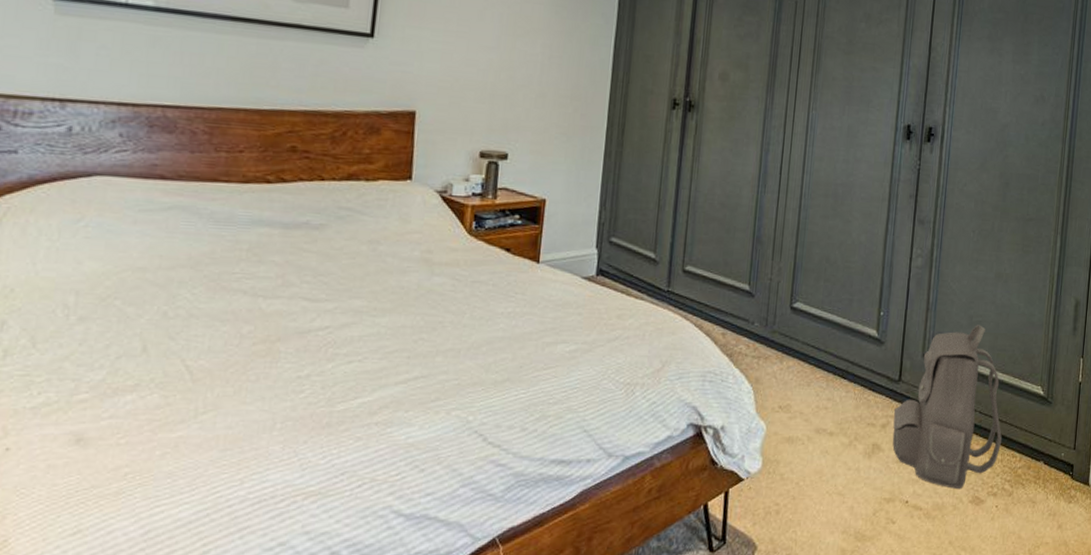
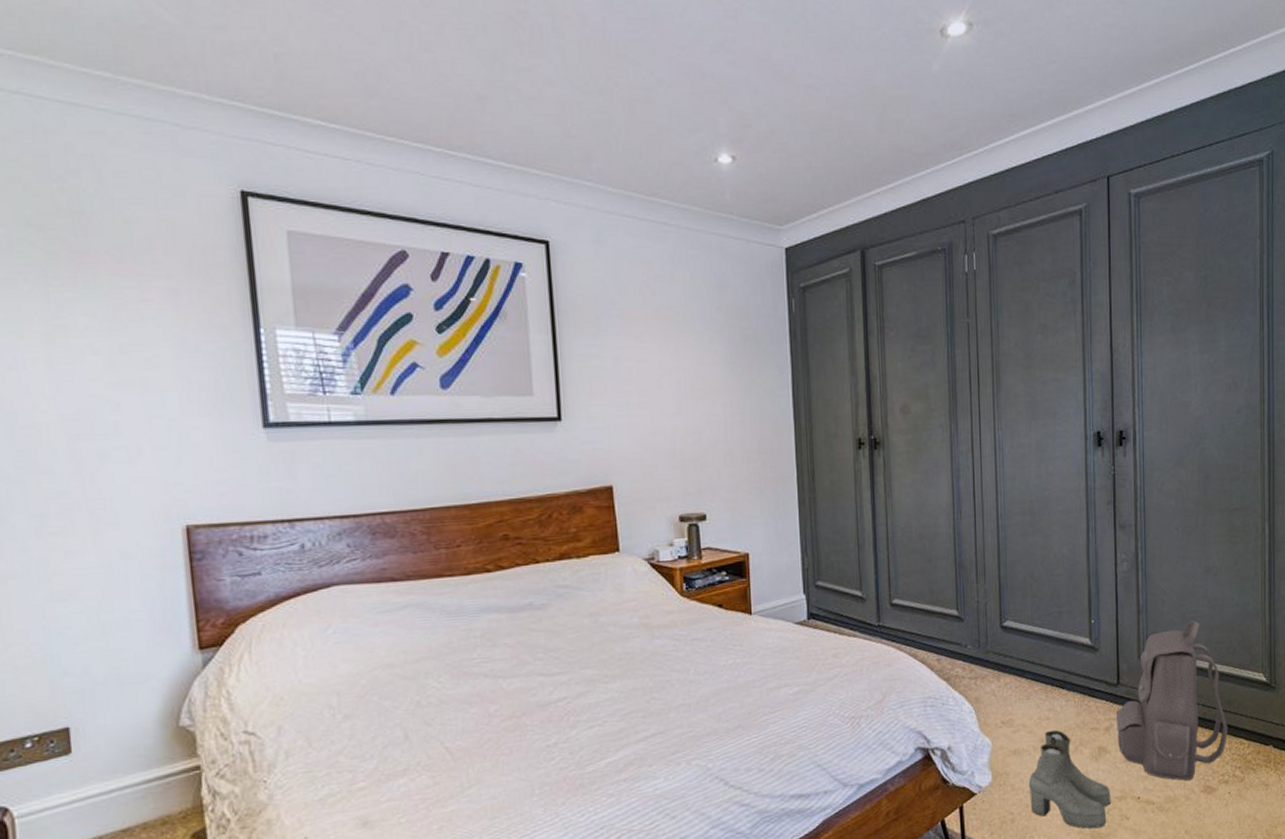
boots: none [797,421,880,530] -> present [1028,730,1111,829]

